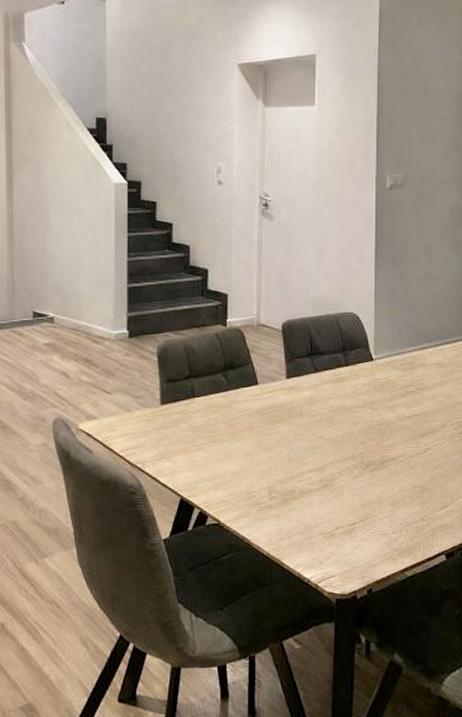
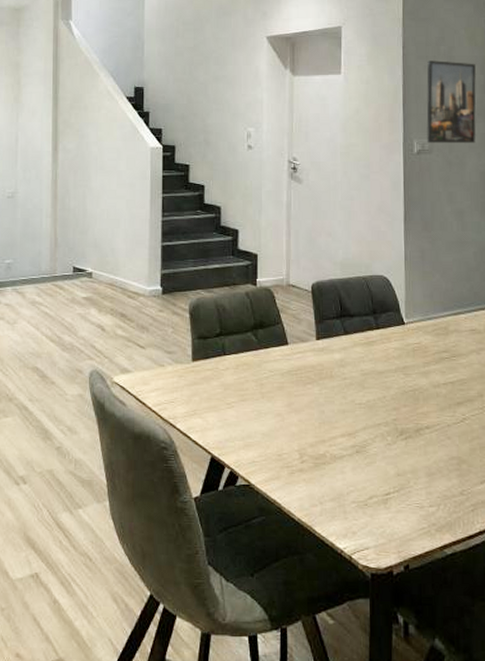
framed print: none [400,92,449,178] -> present [427,60,476,144]

